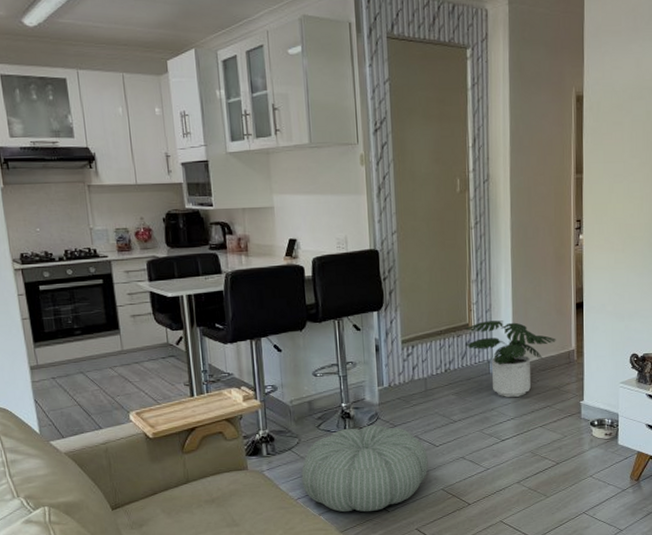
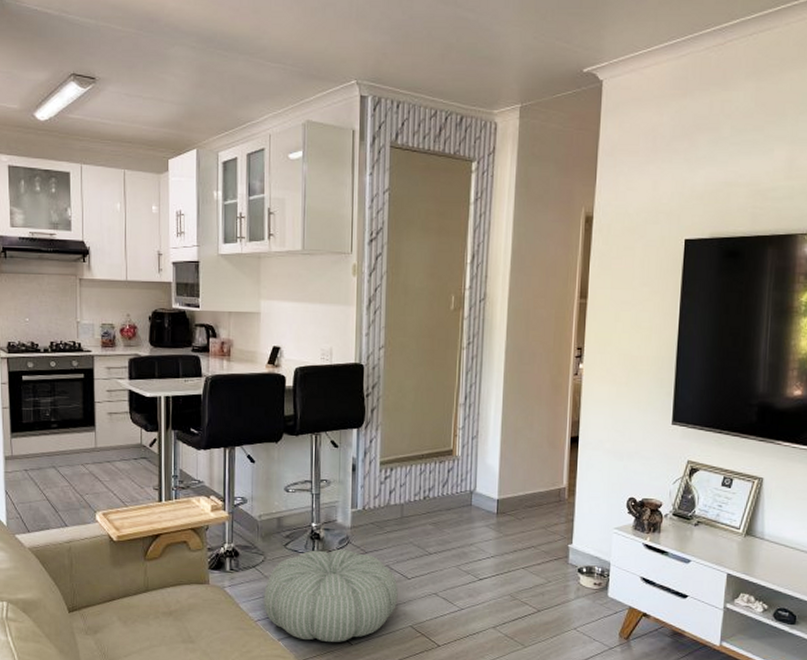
potted plant: present [466,320,556,397] -> none [448,448,546,533]

